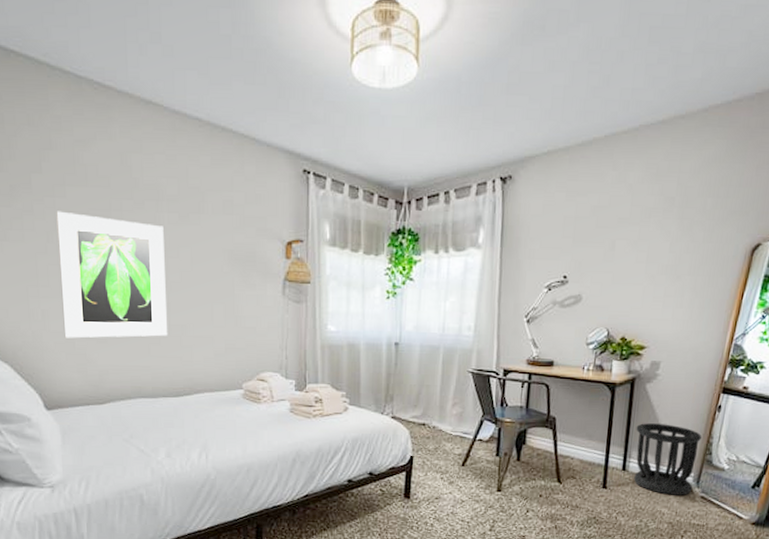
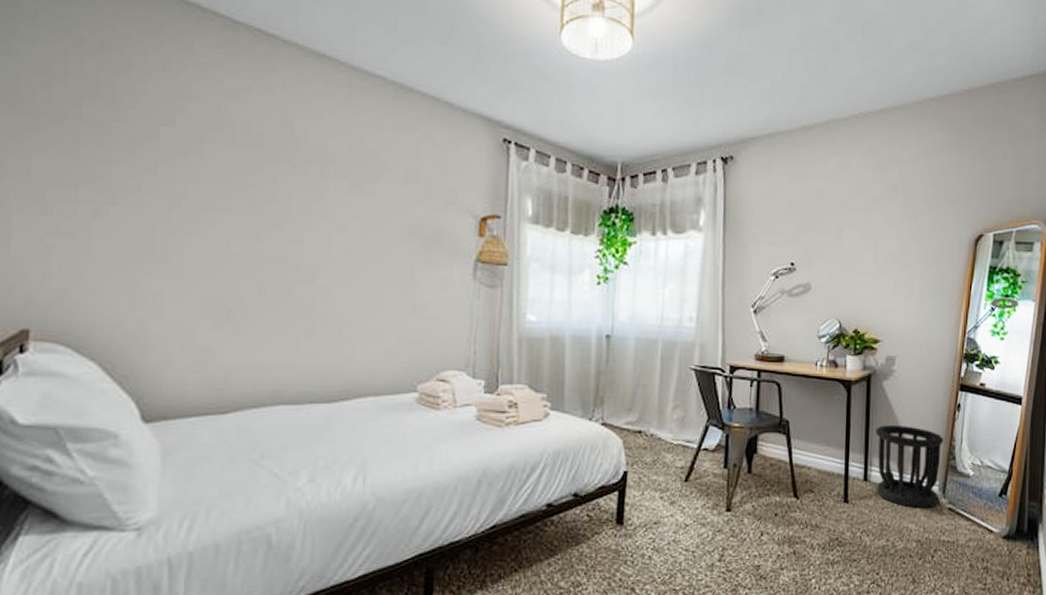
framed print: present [56,211,168,338] -> none [182,171,329,329]

